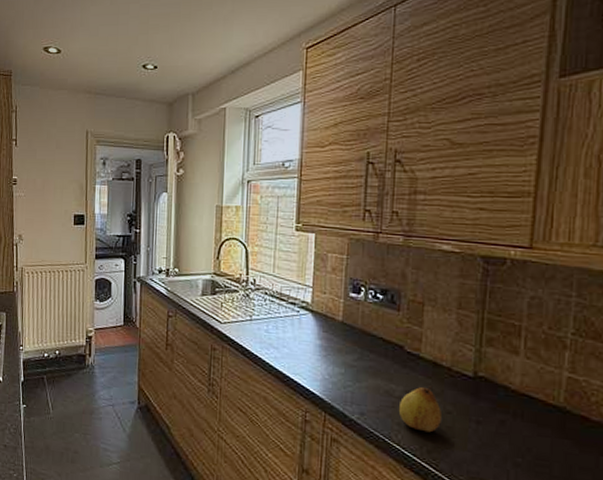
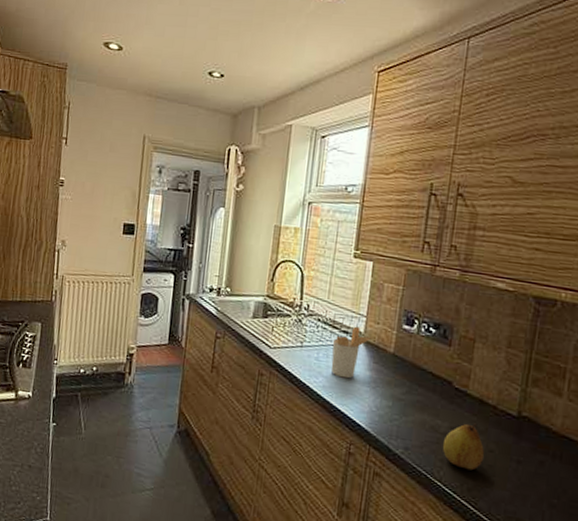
utensil holder: none [281,297,322,349] -> present [331,326,374,379]

